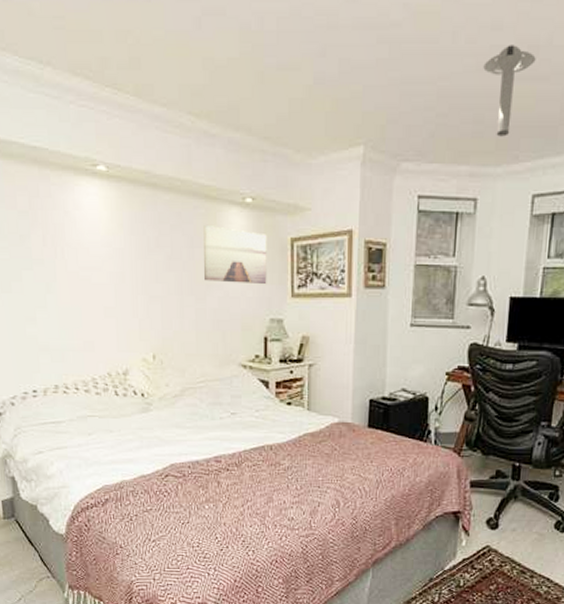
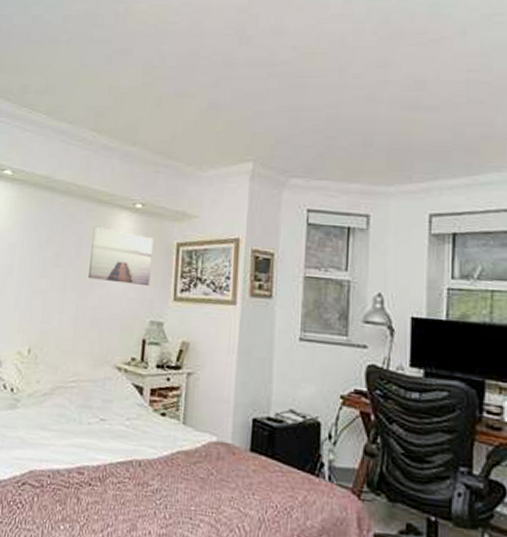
ceiling light: present [483,45,536,137] -> none [371,80,424,159]

